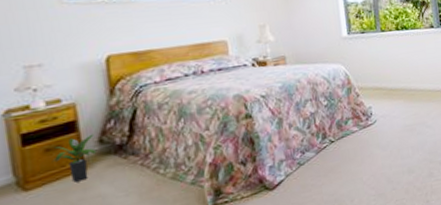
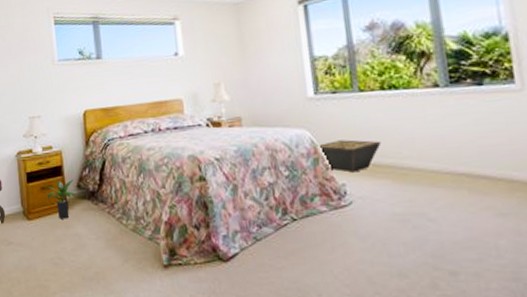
basket: none [350,70,397,97] -> present [317,139,381,173]

